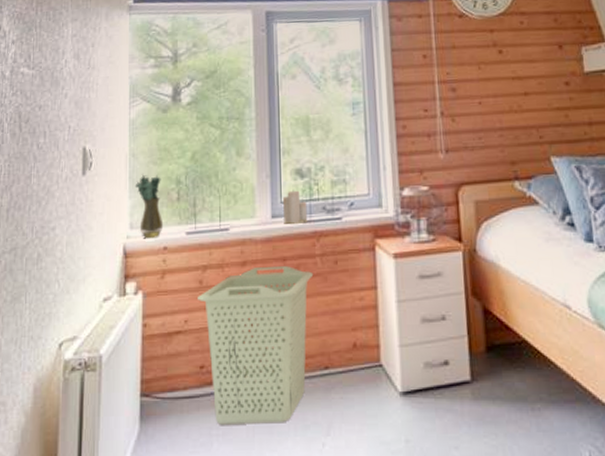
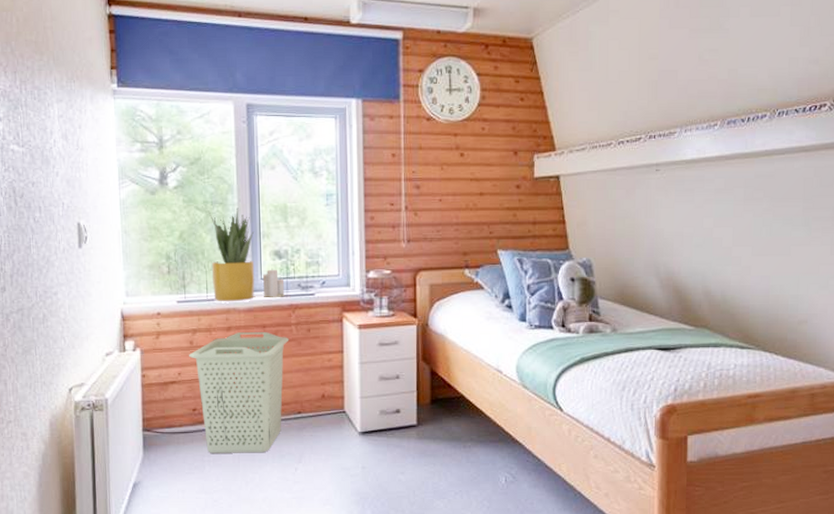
vase: present [135,174,164,239] -> none [128,249,156,305]
planter: none [222,122,274,232] -> present [207,208,255,302]

